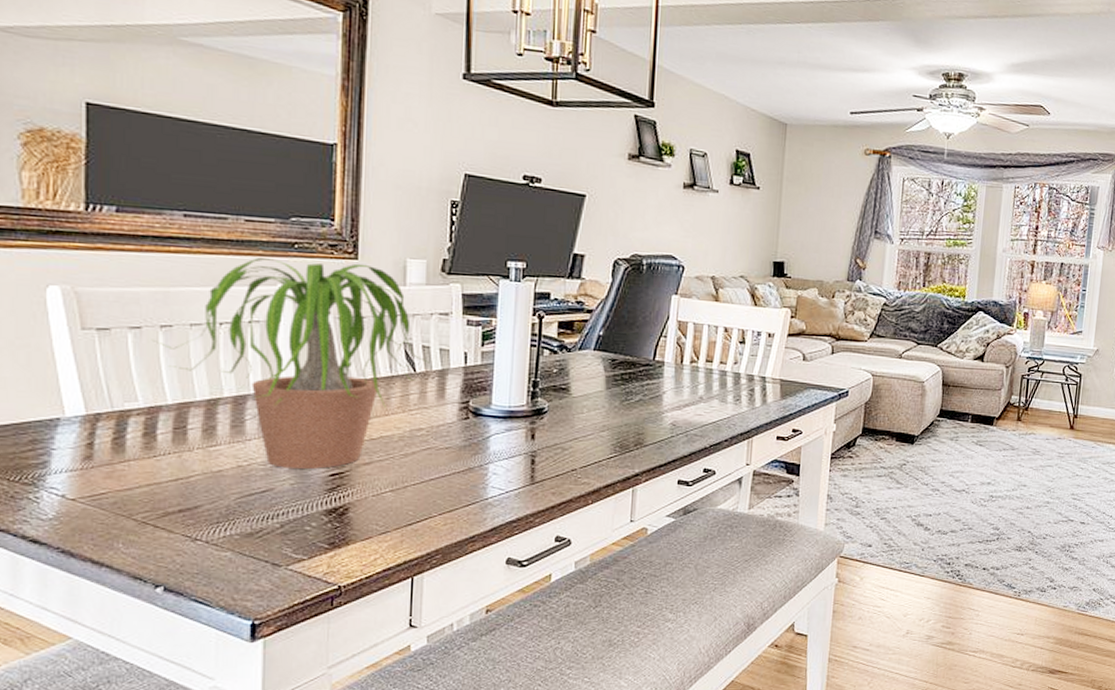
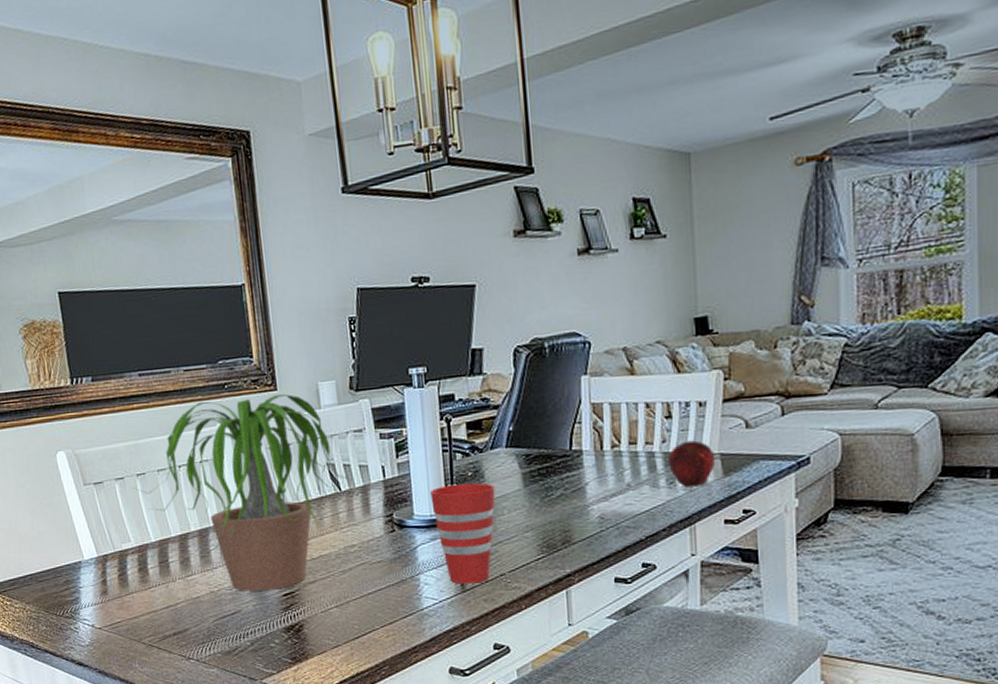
cup: none [512,379,578,477] -> present [430,483,496,584]
apple: none [737,365,776,405] -> present [668,440,716,487]

